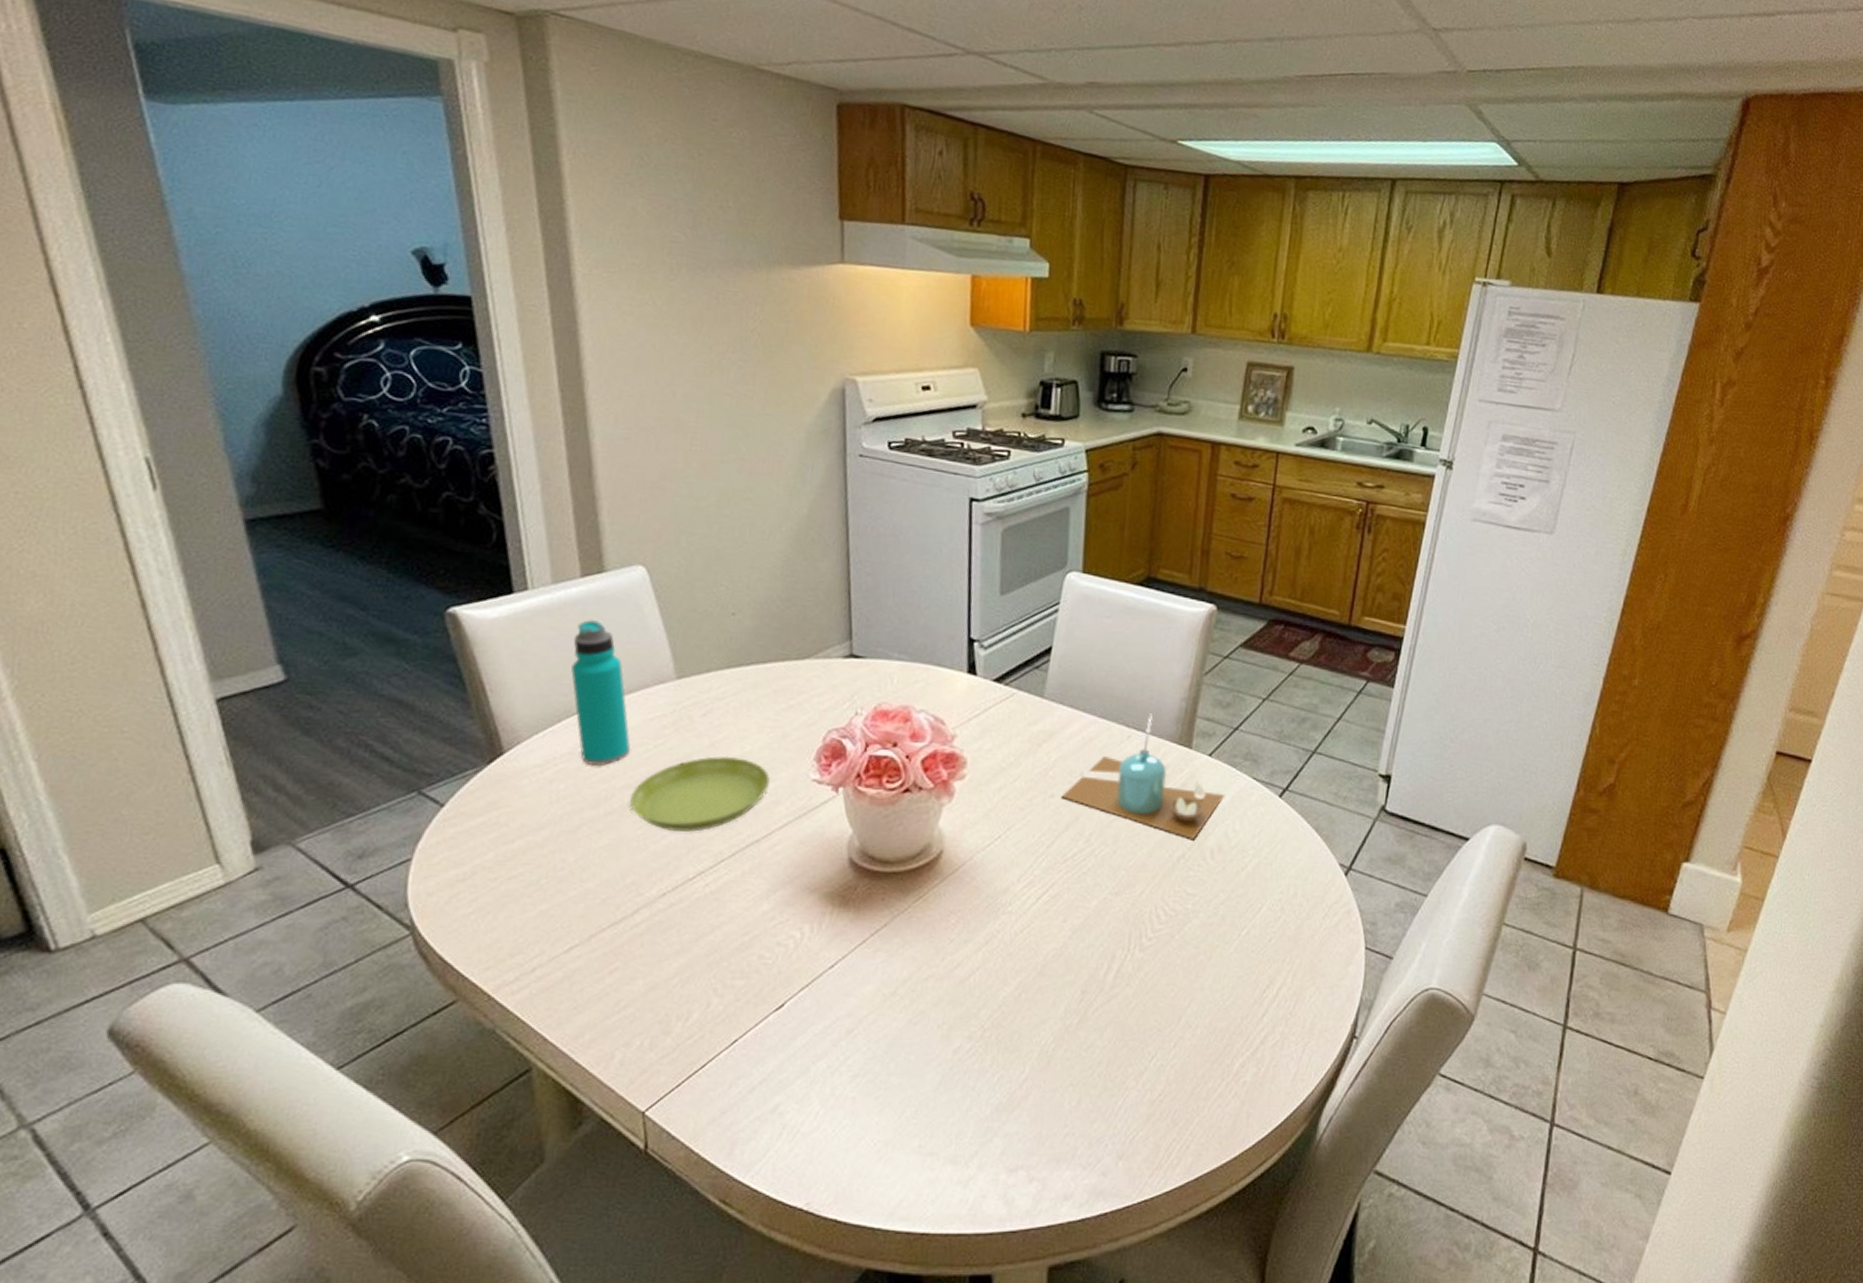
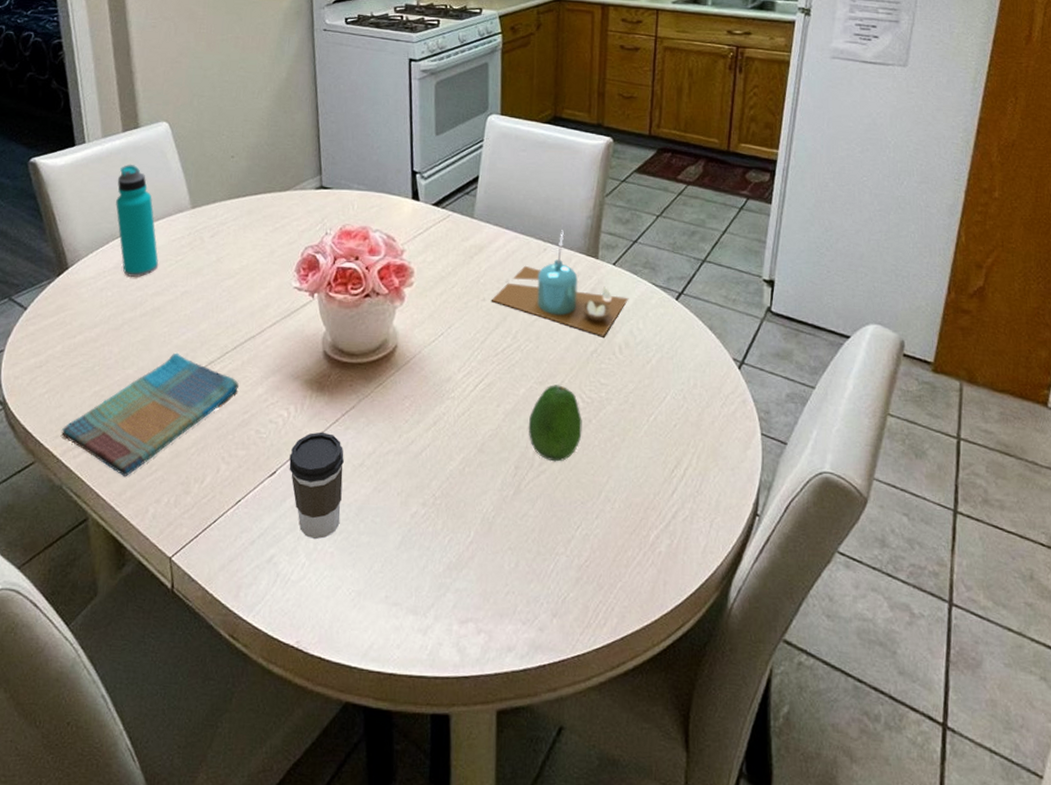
dish towel: none [495,861,737,1017] -> present [62,352,239,478]
saucer: present [629,755,771,832] -> none [158,268,263,329]
coffee cup: none [801,955,872,1084] -> present [289,432,344,540]
fruit: none [1099,895,1164,984] -> present [528,385,582,462]

